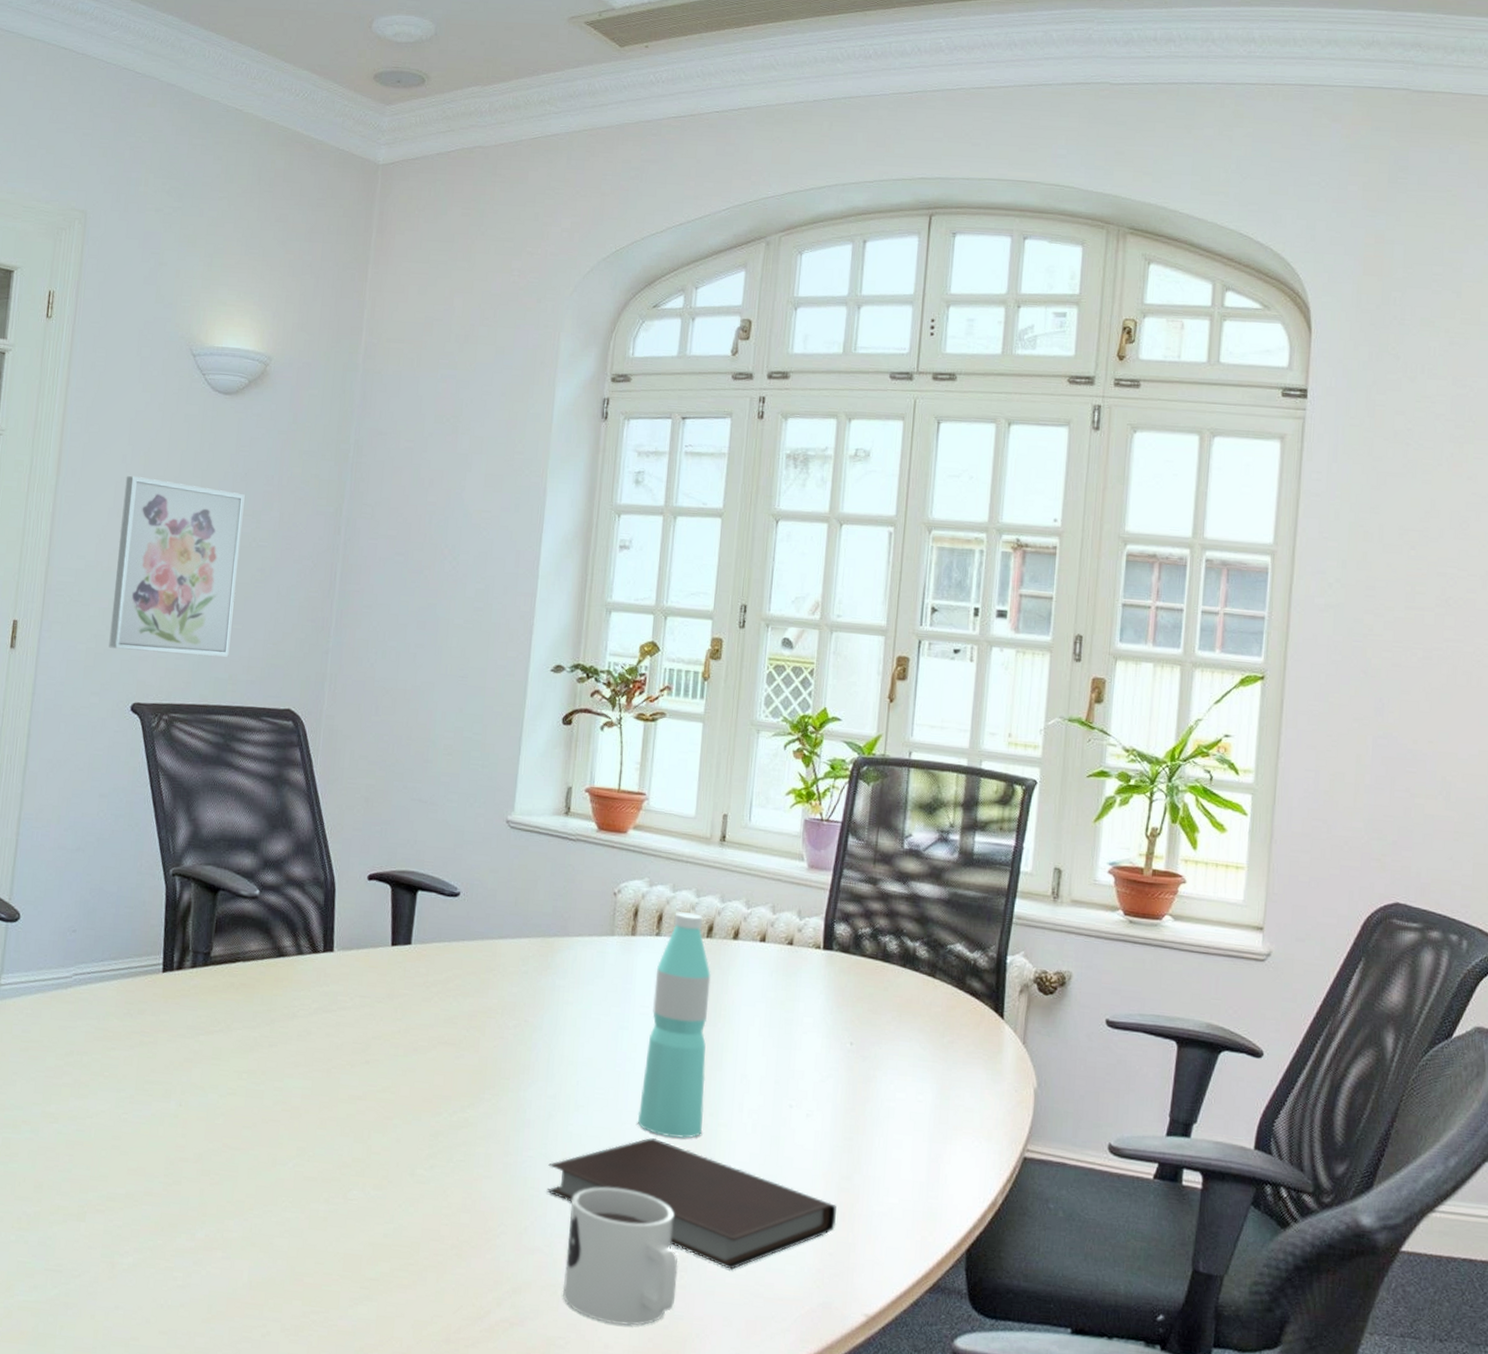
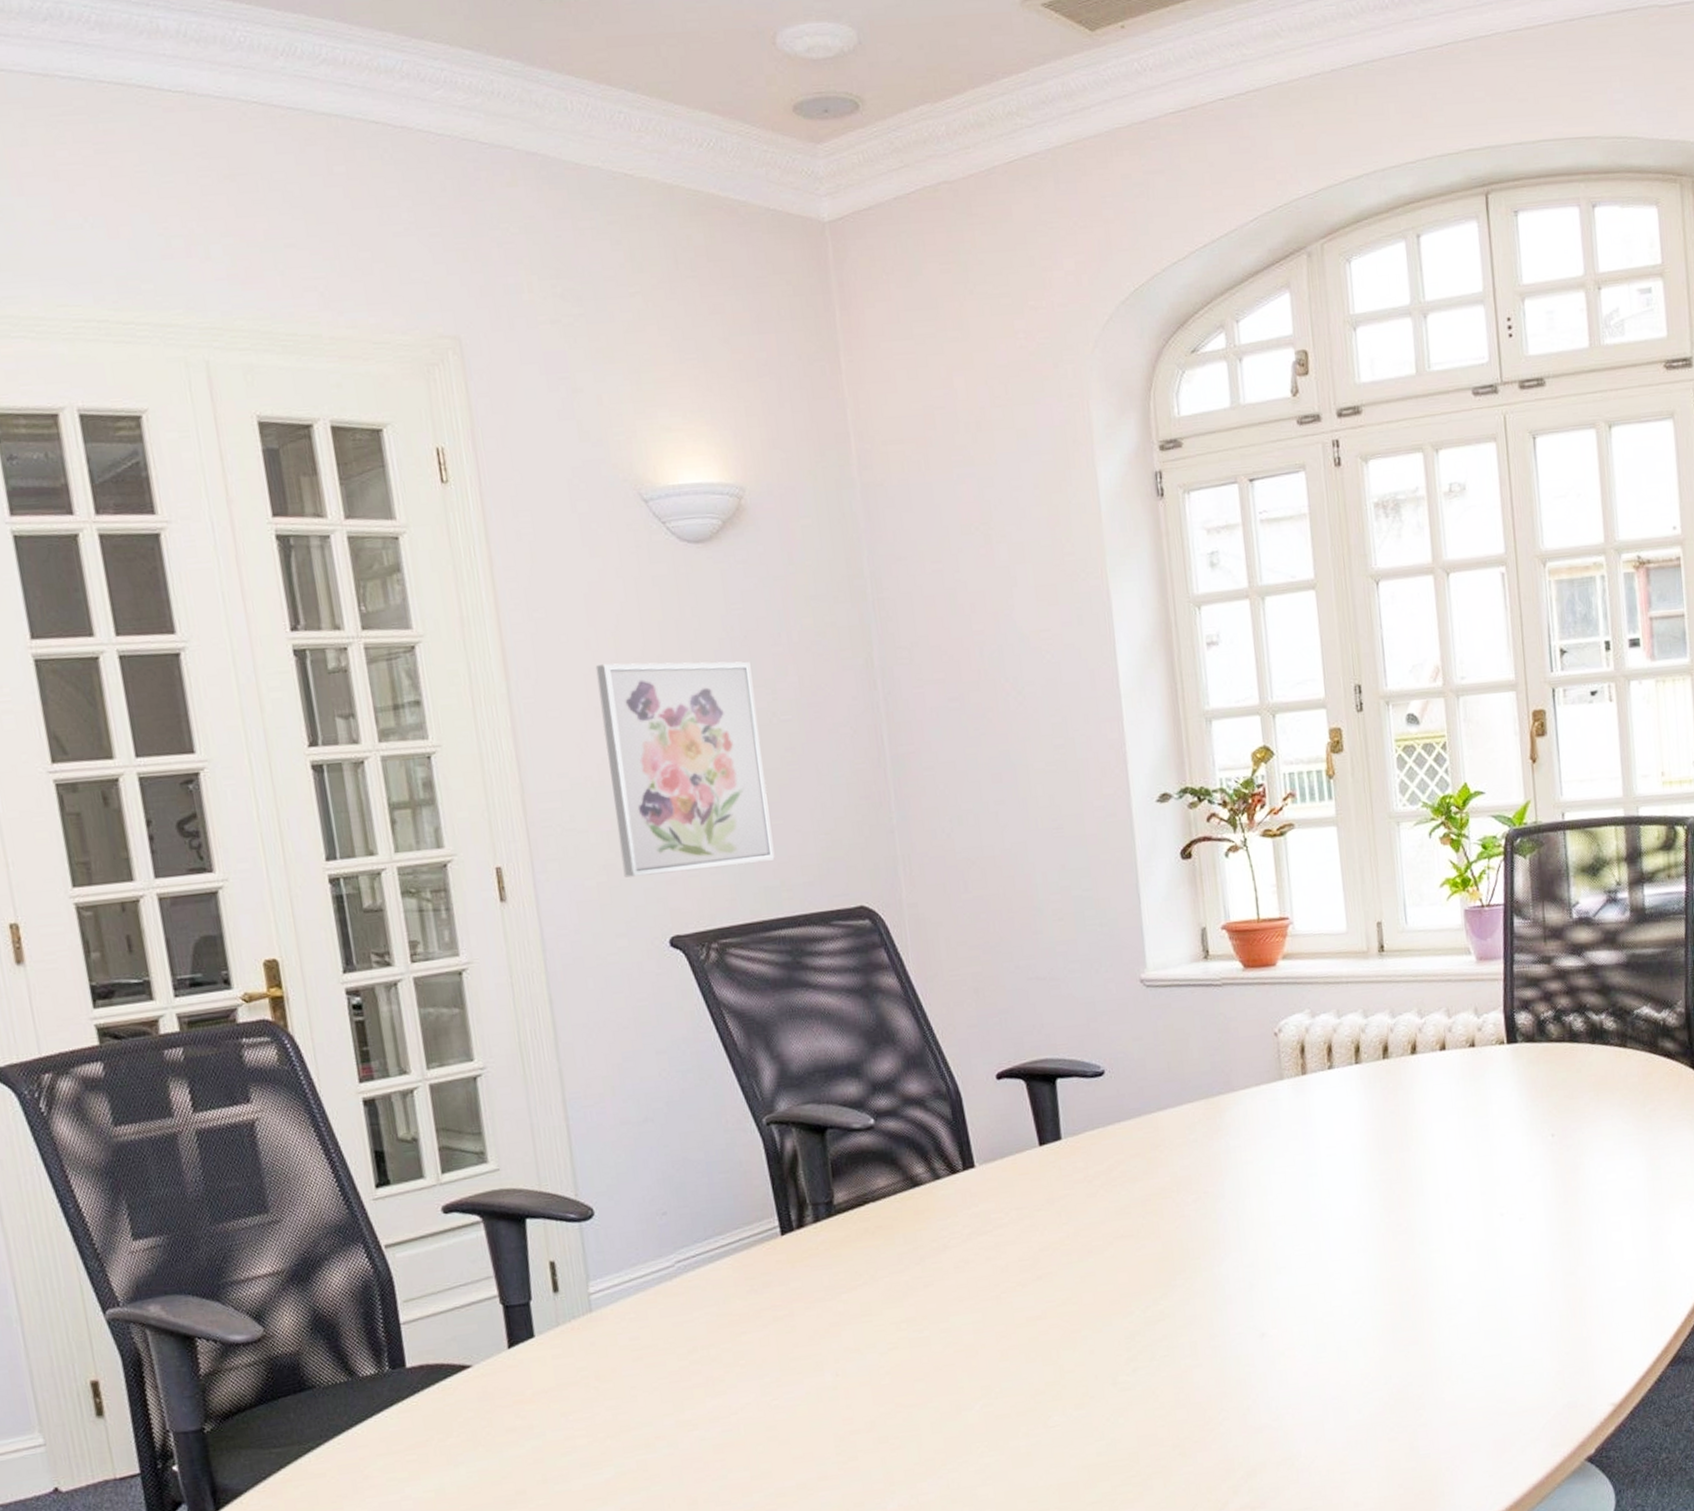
notebook: present [546,1138,837,1270] -> none [1260,1282,1568,1395]
mug: present [562,1187,678,1326] -> none [1291,1340,1418,1481]
water bottle: present [638,911,711,1139] -> none [1335,1036,1416,1278]

